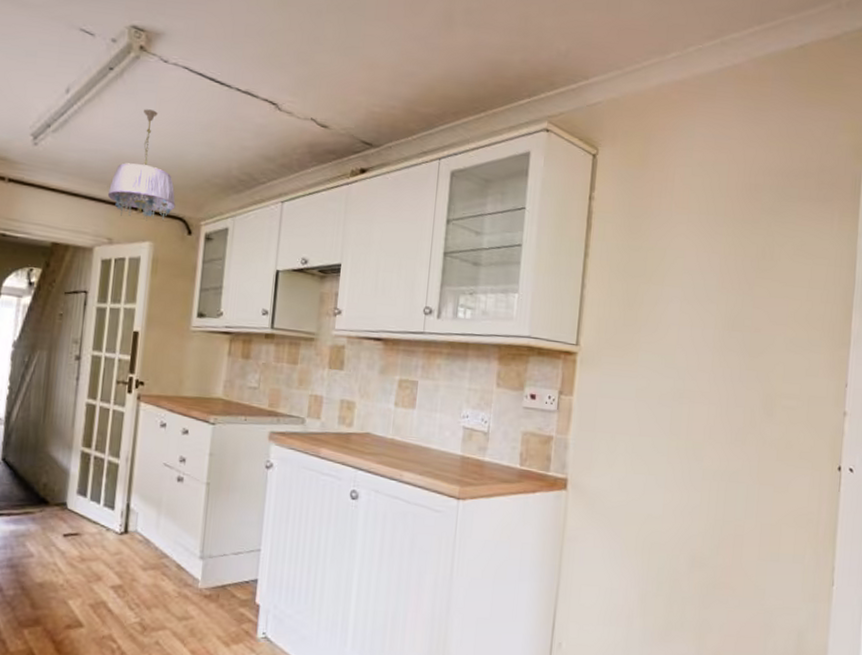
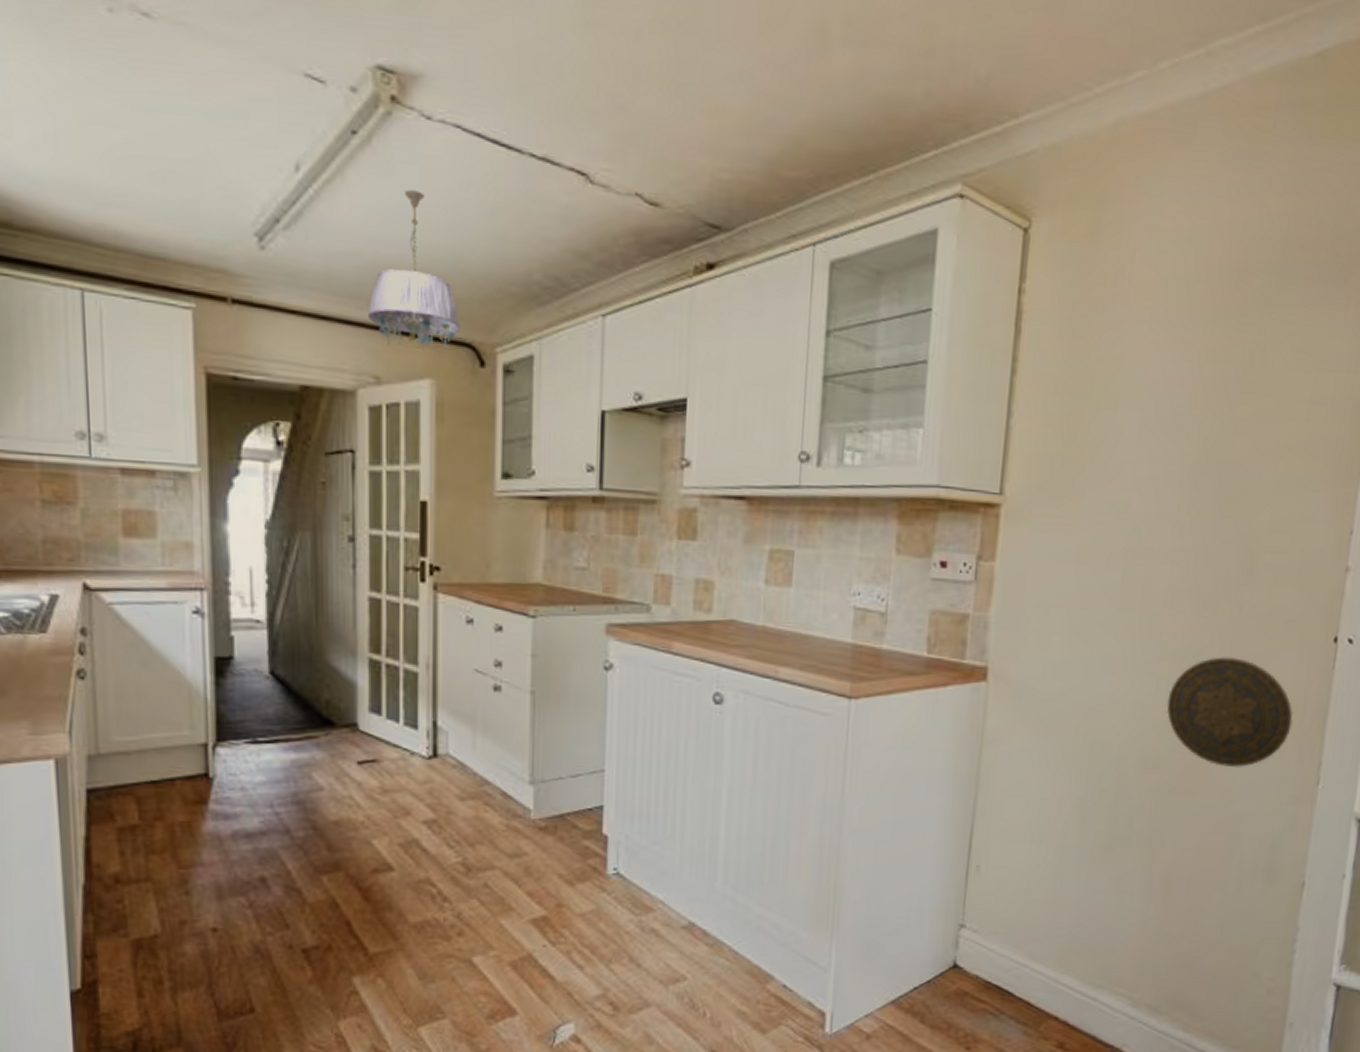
decorative plate: none [709,478,810,570] -> present [1166,657,1294,768]

